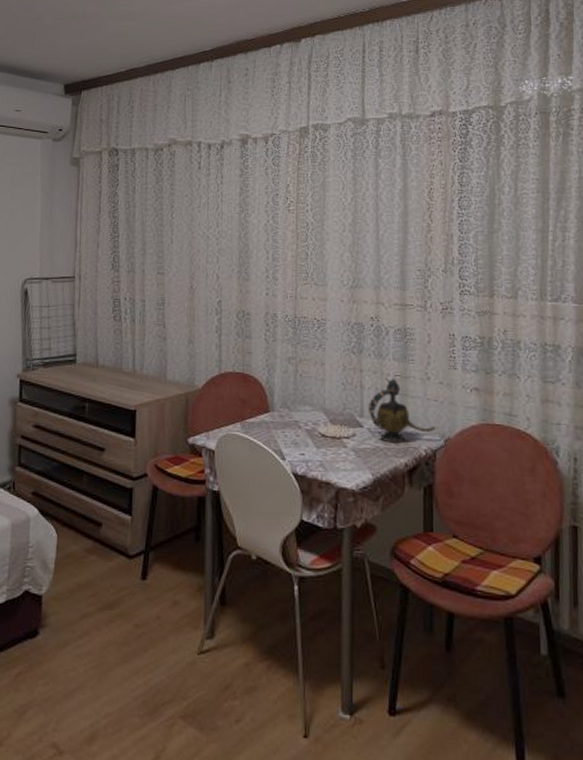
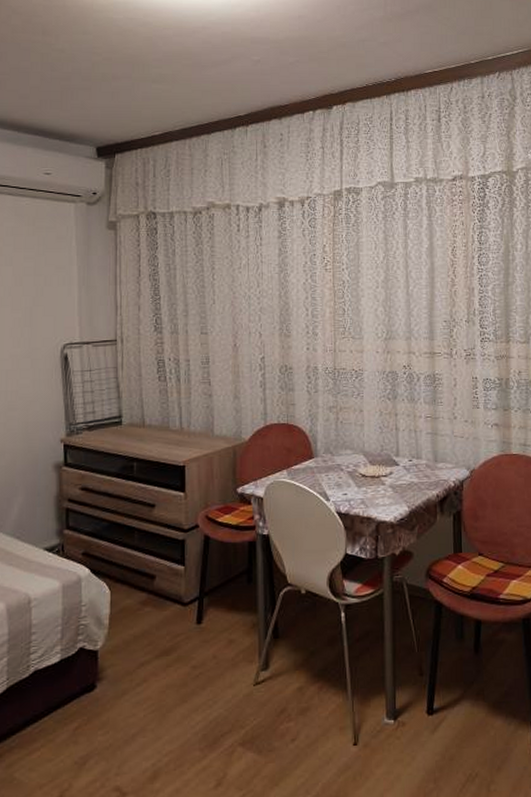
teapot: present [369,377,436,443] -> none [403,419,462,478]

